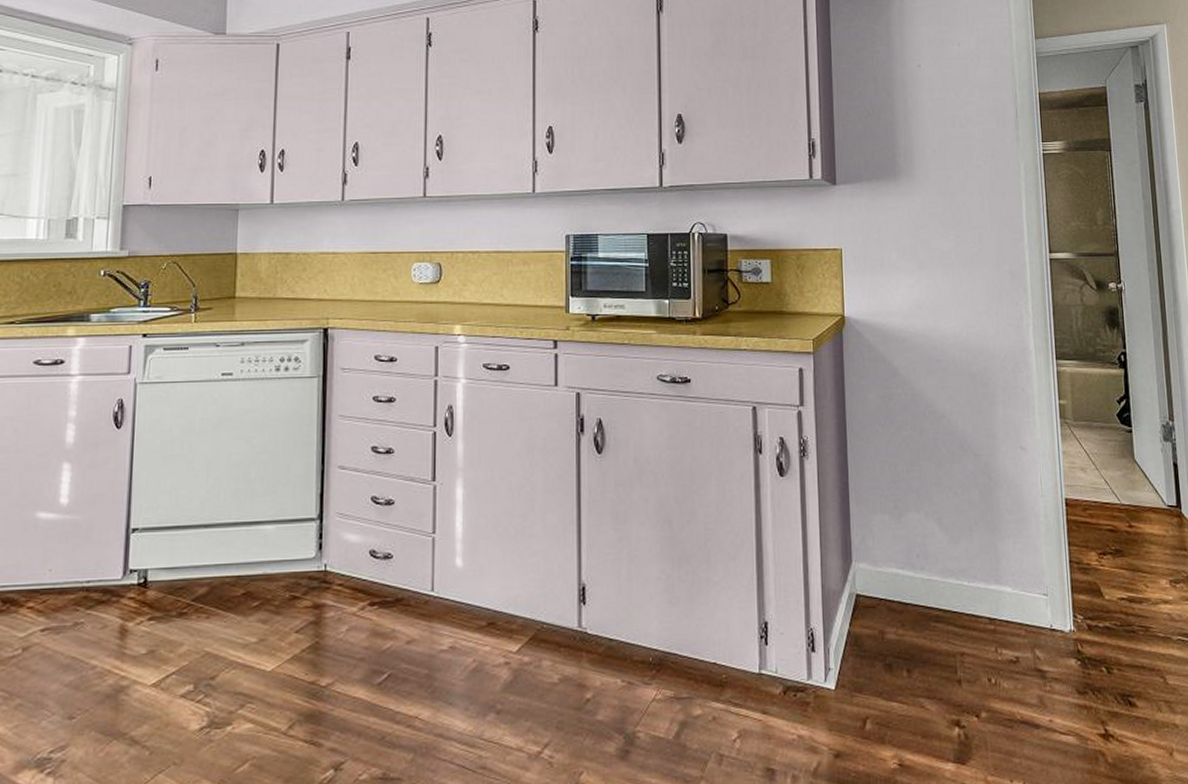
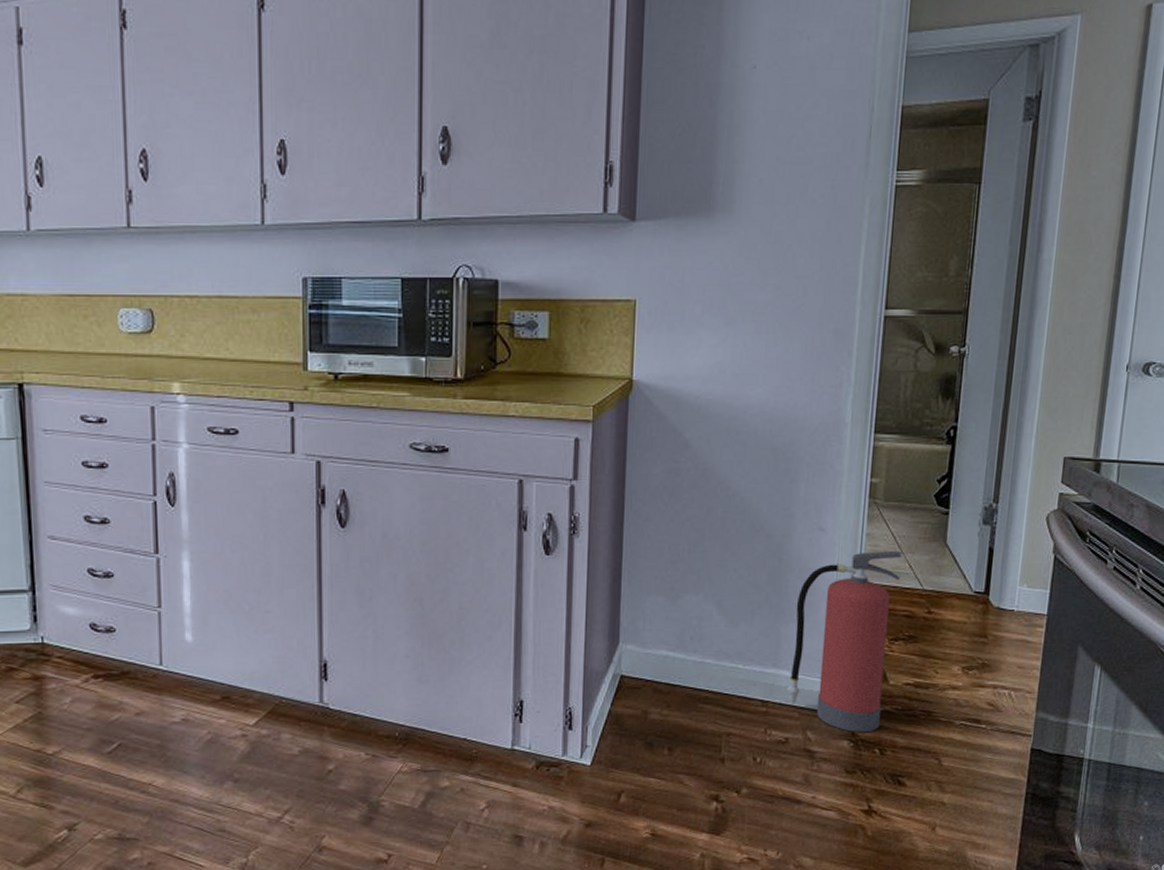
fire extinguisher: none [1009,467,1102,650] -> present [786,551,902,733]

